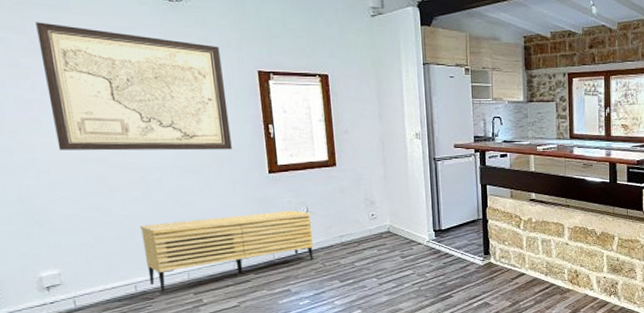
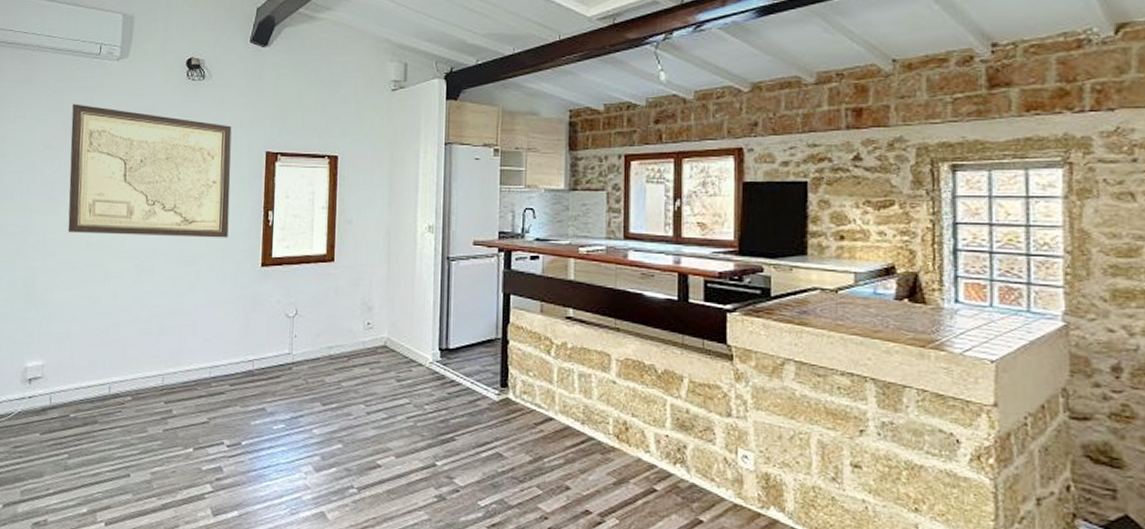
sideboard: present [139,210,315,292] -> none [124,311,301,397]

